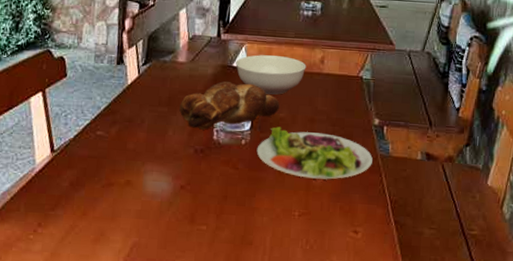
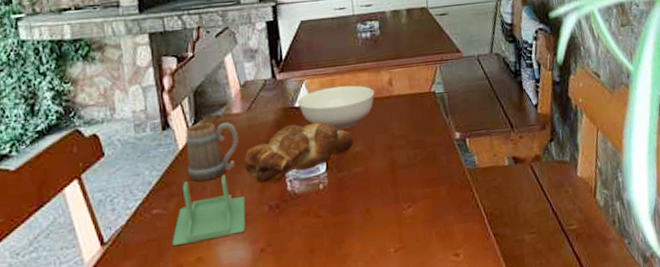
napkin holder: none [108,113,176,168] -> present [172,175,246,247]
beer mug: none [132,64,180,116] -> present [184,122,239,182]
salad plate: present [256,126,373,180] -> none [337,158,461,211]

